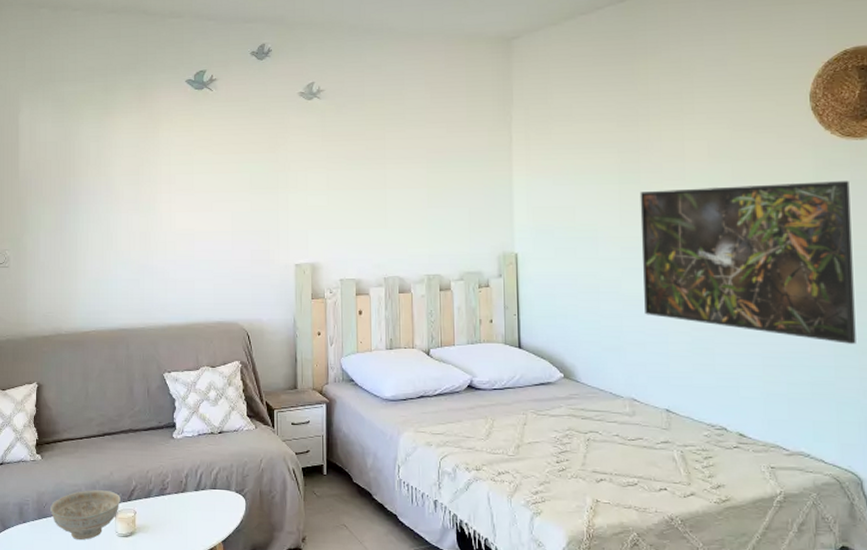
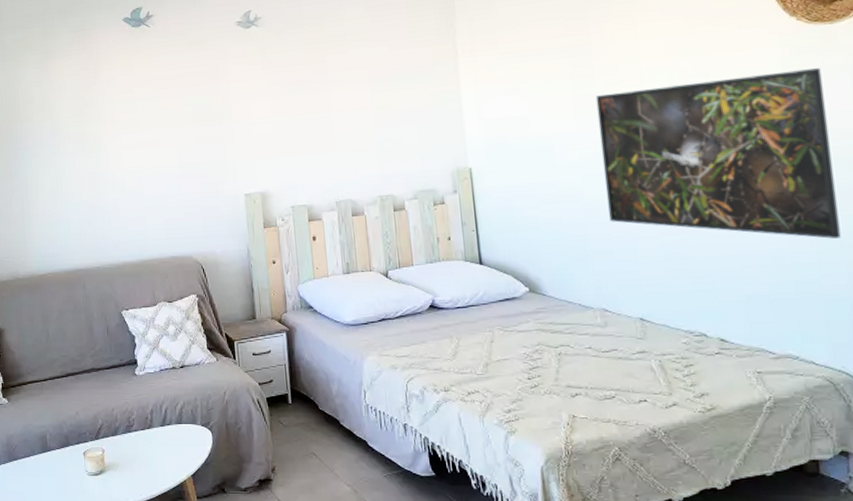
decorative bowl: present [50,489,121,540] -> none [20,429,88,480]

